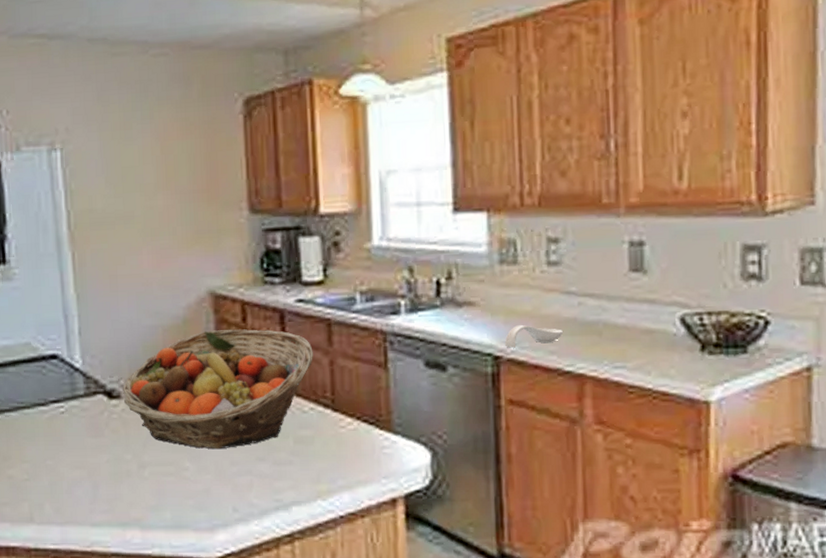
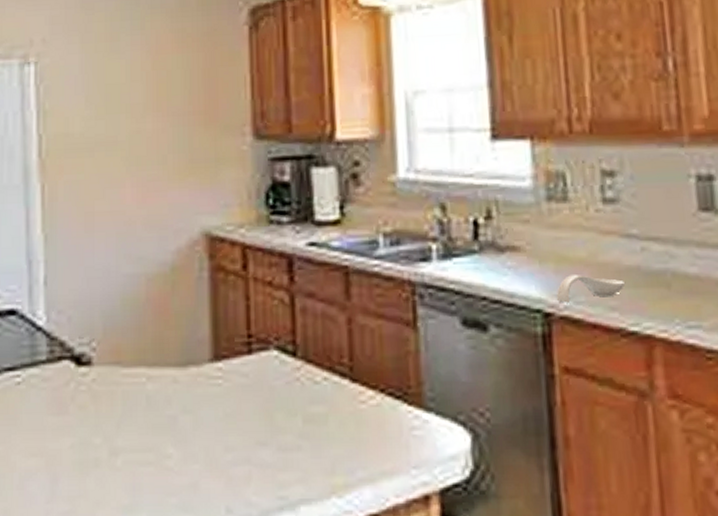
fruit basket: present [122,329,313,450] -> none [93,279,328,431]

